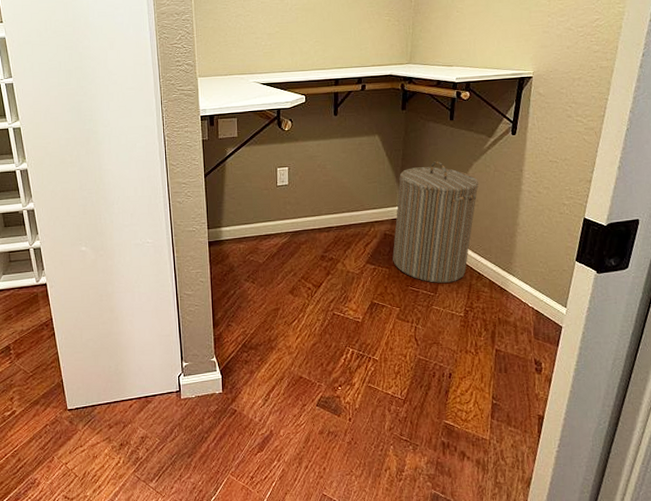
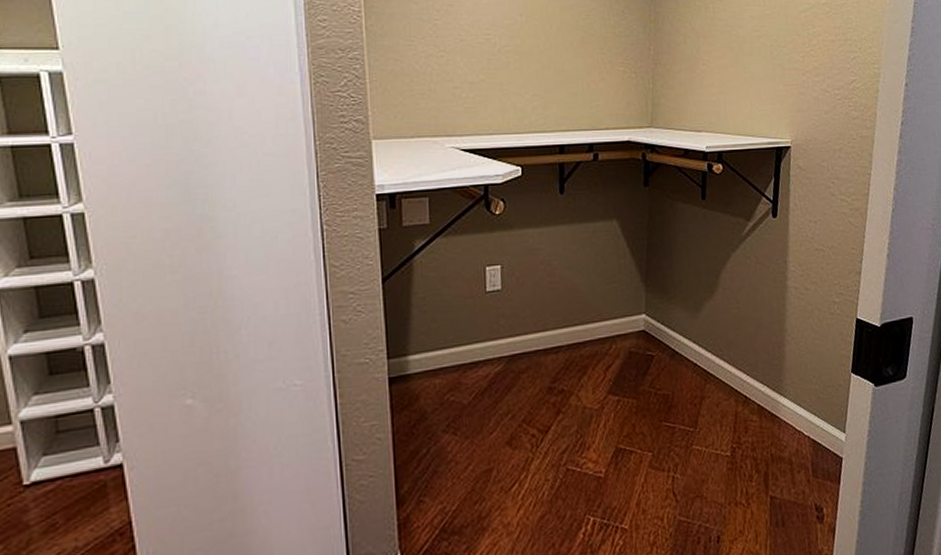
laundry hamper: present [392,161,479,283] -> none [640,252,739,415]

